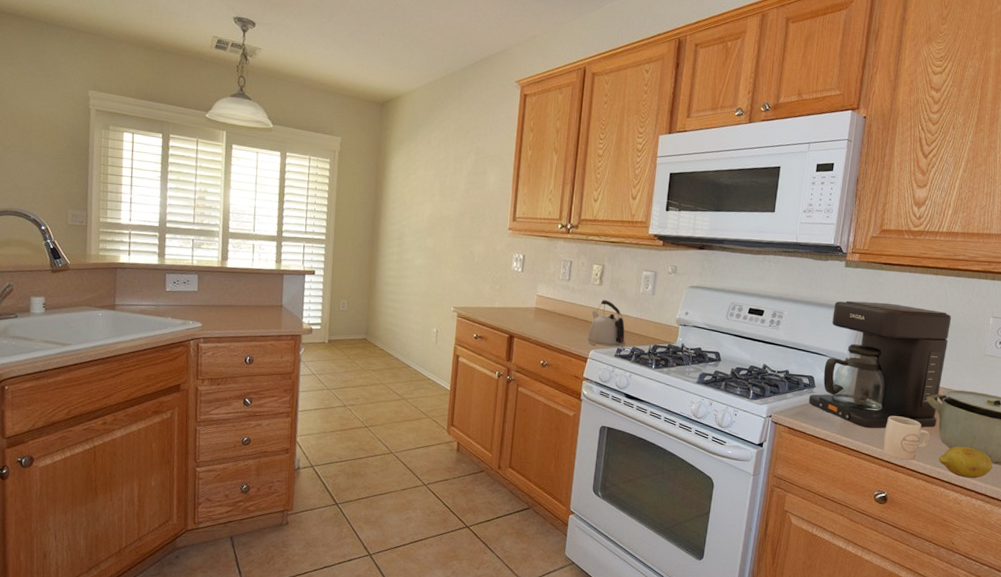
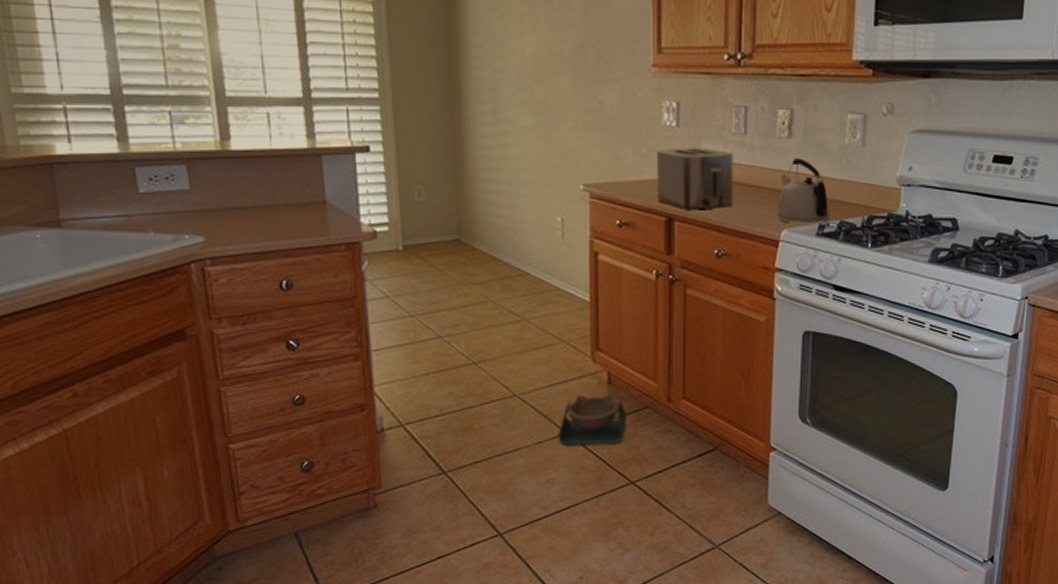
pet bowl: none [417,457,468,496] -> present [557,394,627,445]
toaster: none [504,286,560,332] -> present [656,148,734,212]

